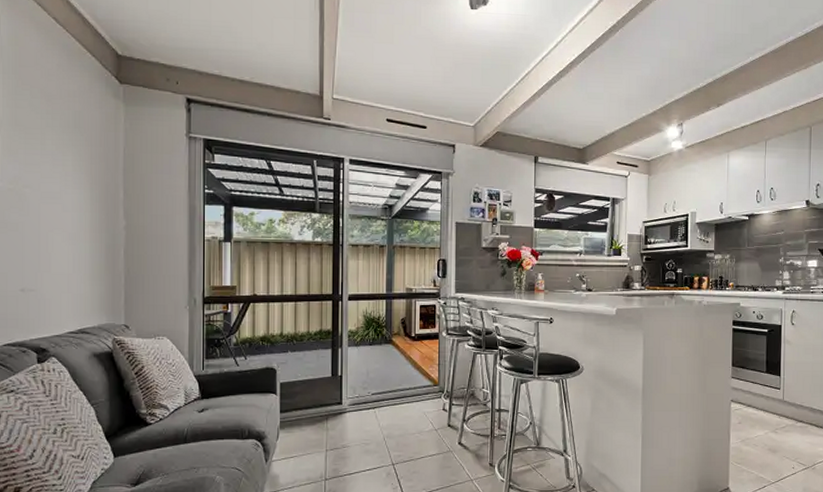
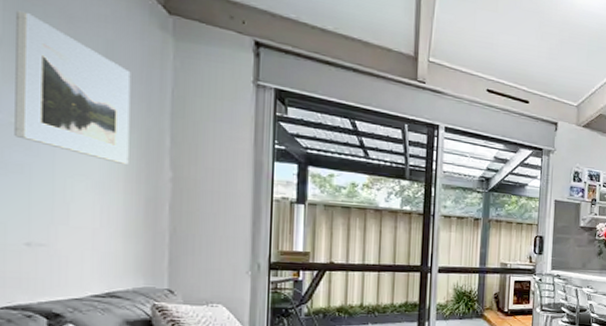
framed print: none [12,95,93,217] -> present [14,10,131,164]

